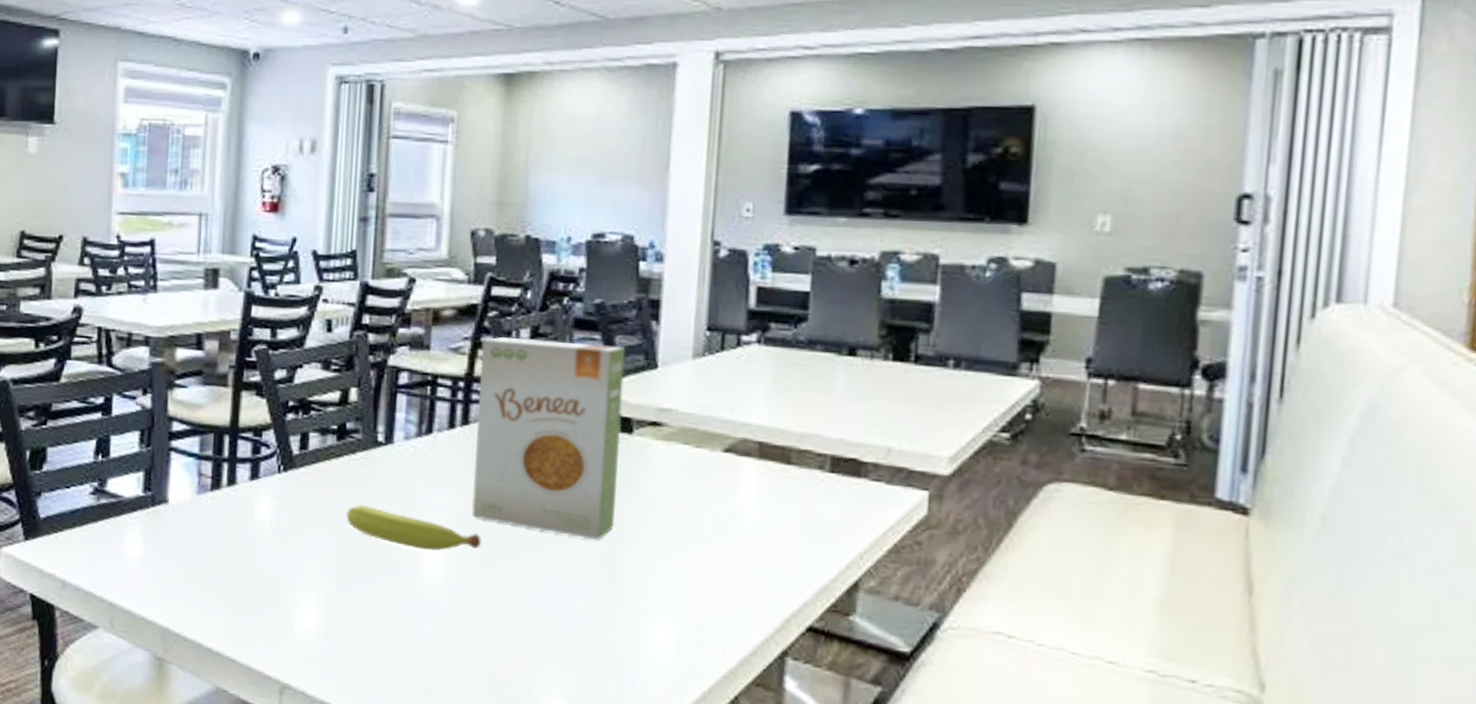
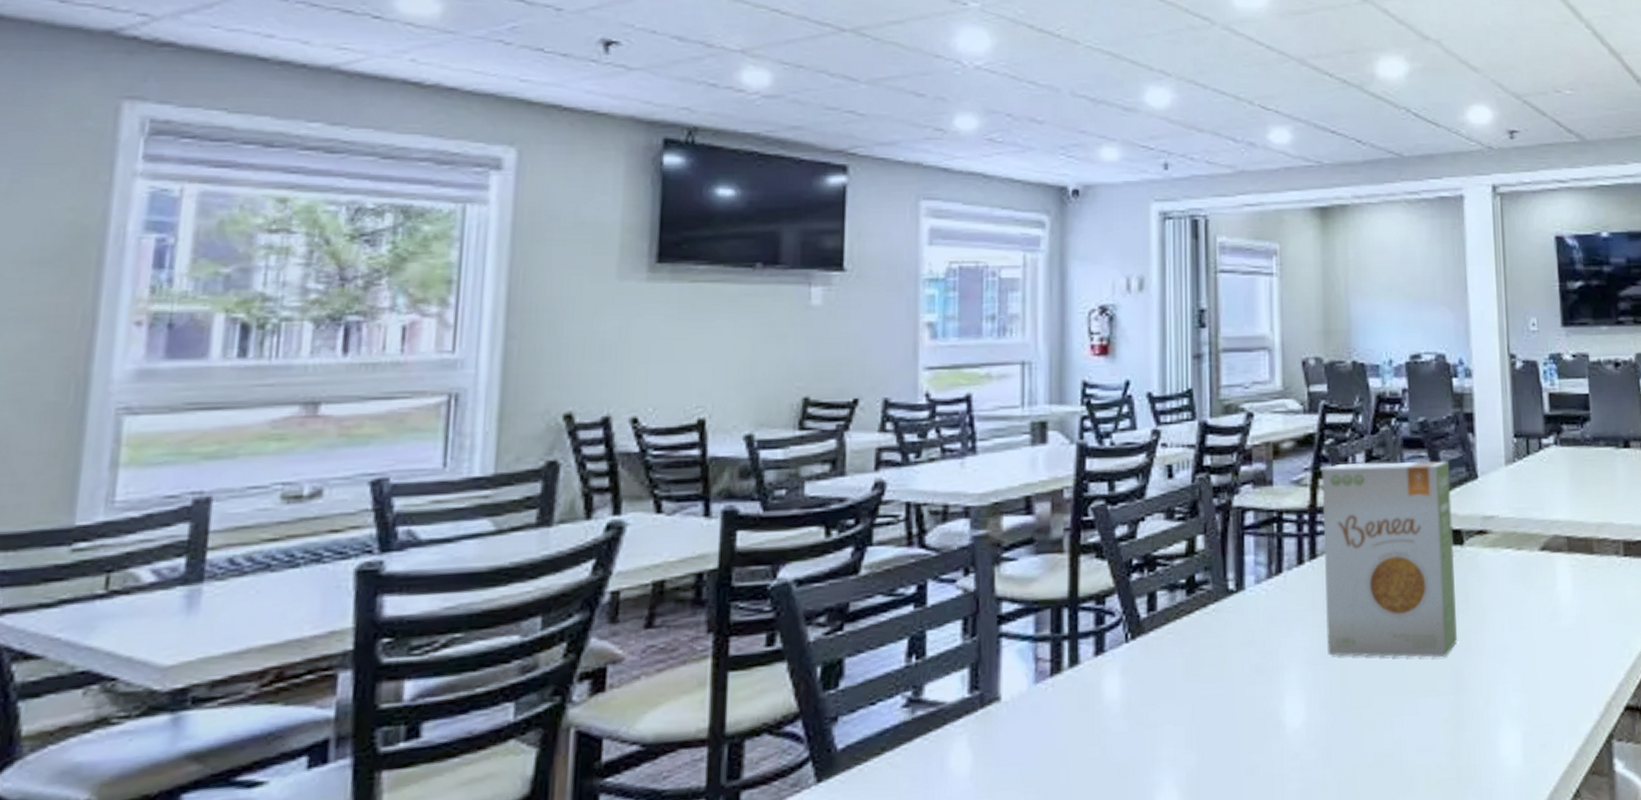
fruit: present [346,504,481,551] -> none [1202,661,1339,701]

